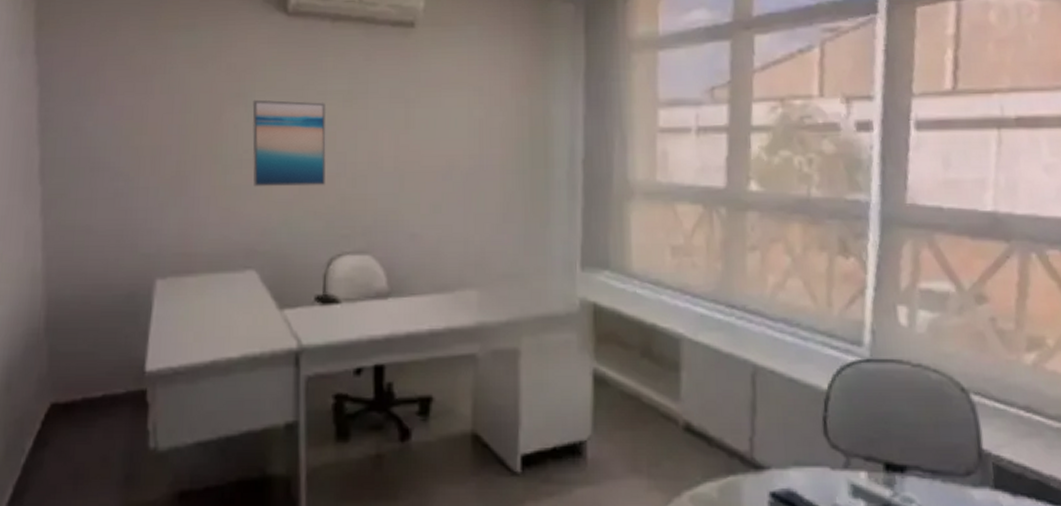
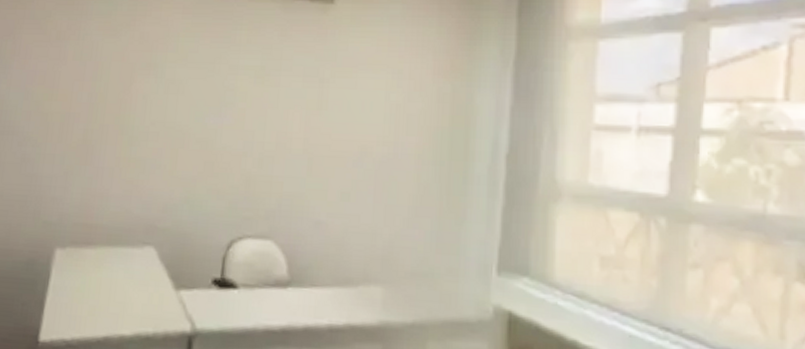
wall art: present [252,99,327,187] -> none [158,71,237,165]

